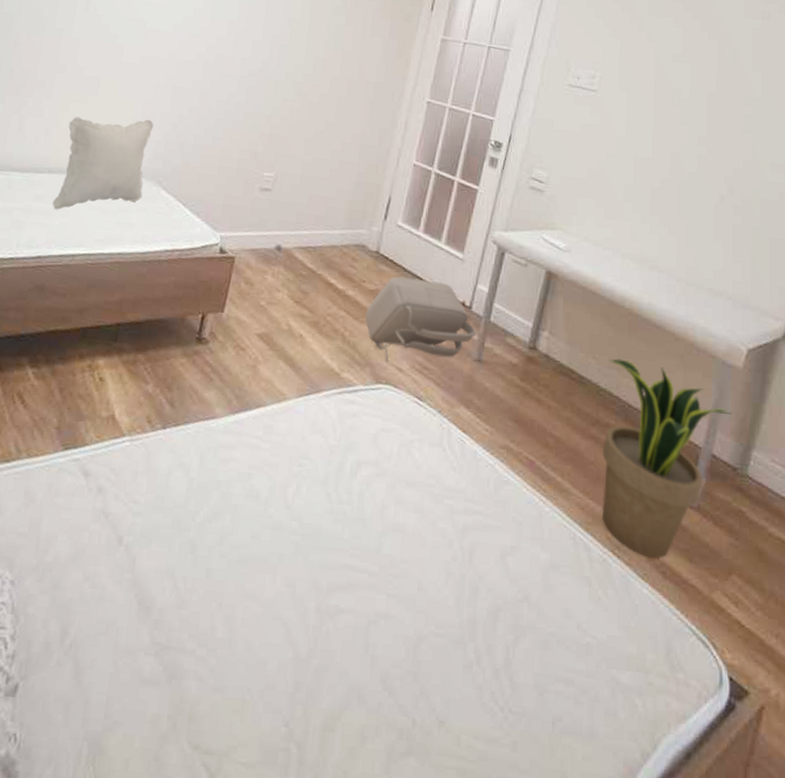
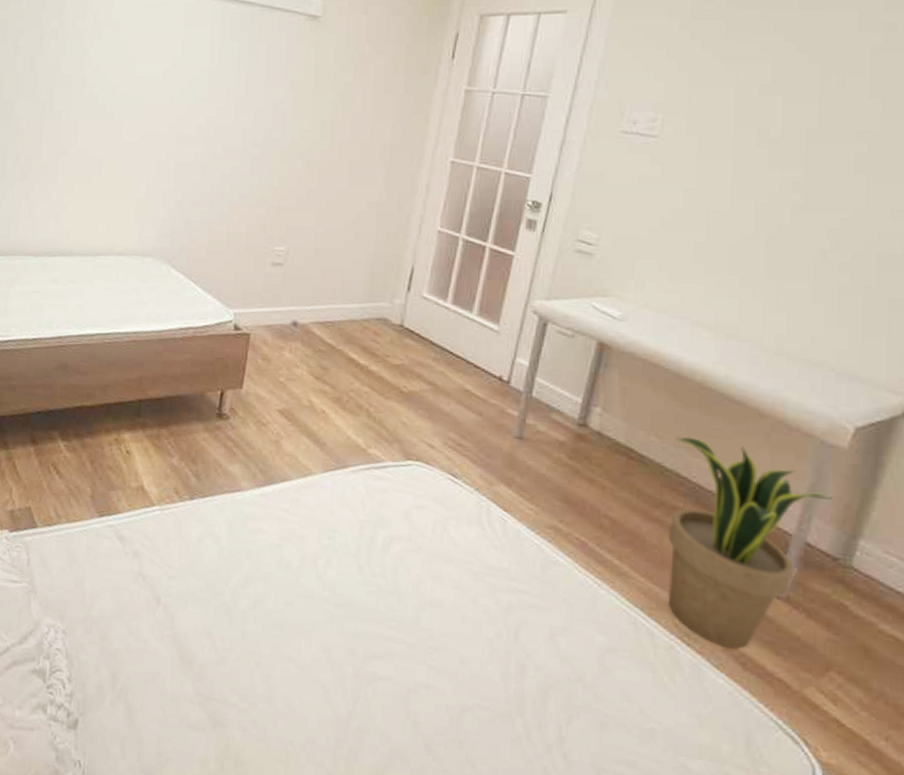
cushion: present [52,116,154,210] -> none [67,198,159,292]
backpack: present [365,276,476,363] -> none [391,350,516,440]

